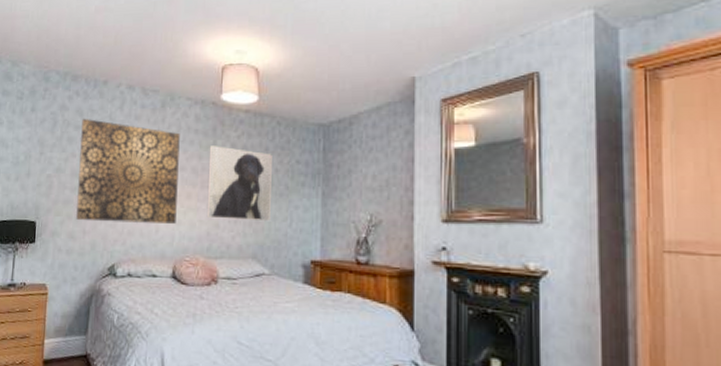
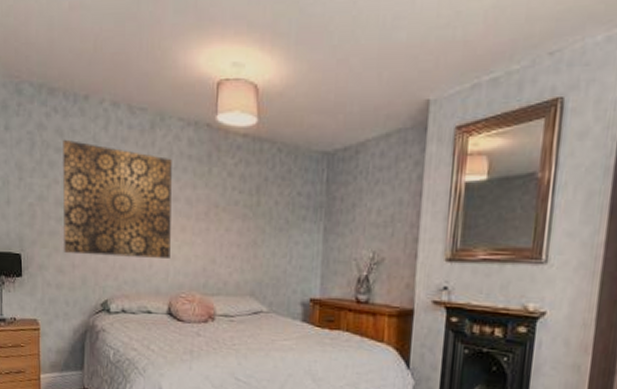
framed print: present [206,146,272,222] -> none [202,174,272,258]

